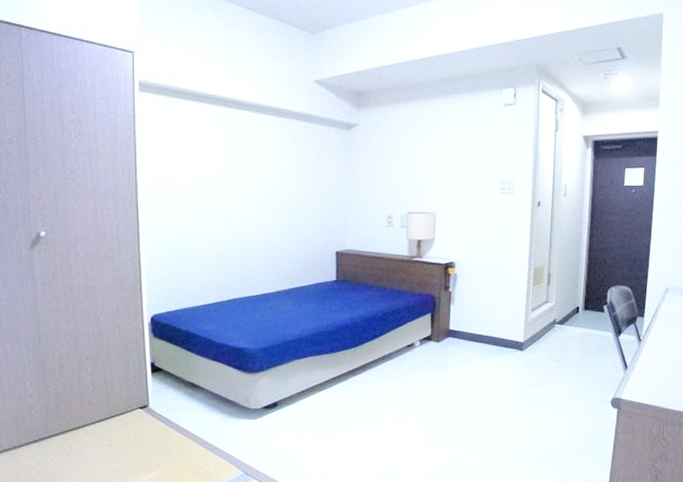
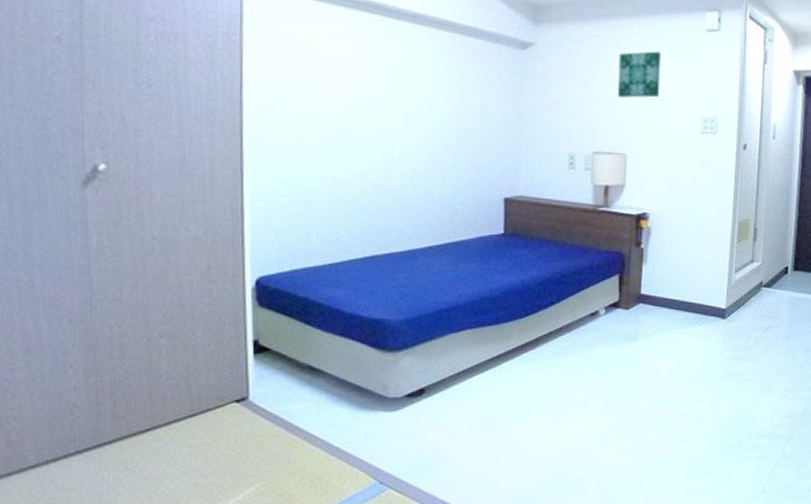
wall art: none [427,125,464,166] -> present [617,51,661,98]

